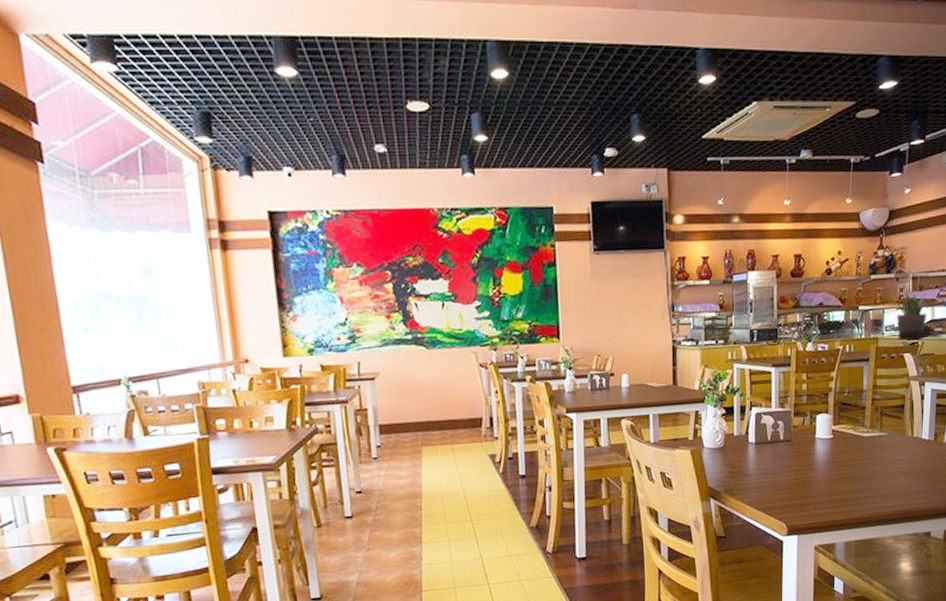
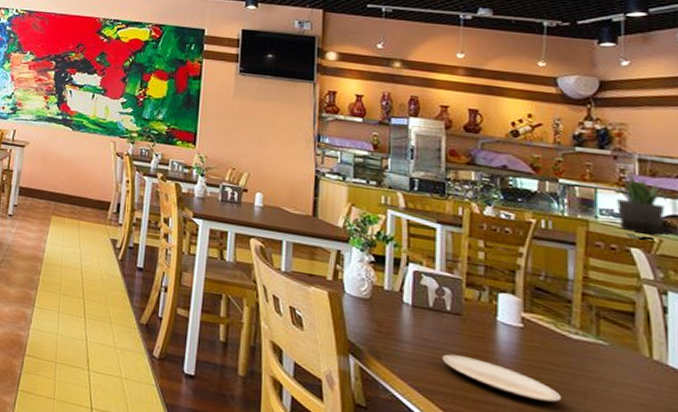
plate: none [778,472,857,493] -> present [442,354,562,403]

